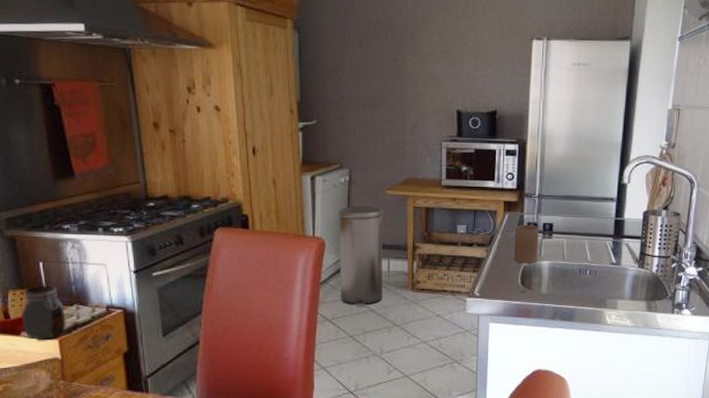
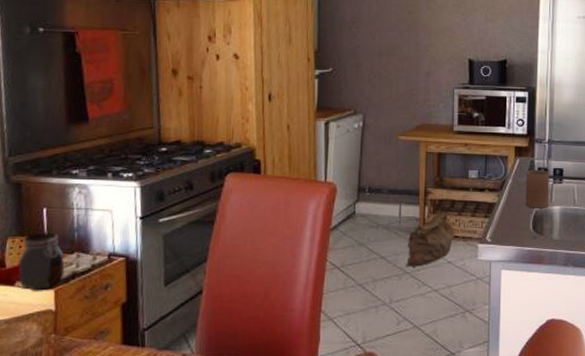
pedal bin: present [338,206,382,306] -> none [350,152,395,253]
bag: none [395,267,444,319] -> present [405,213,455,266]

